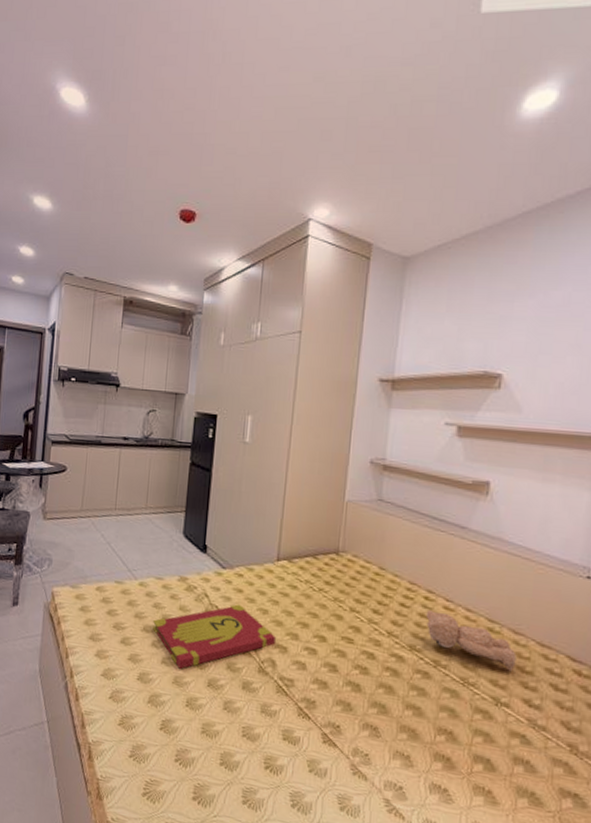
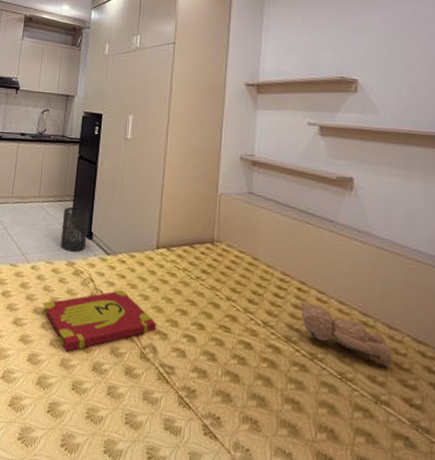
trash can: none [171,518,203,567] -> present [60,206,89,252]

